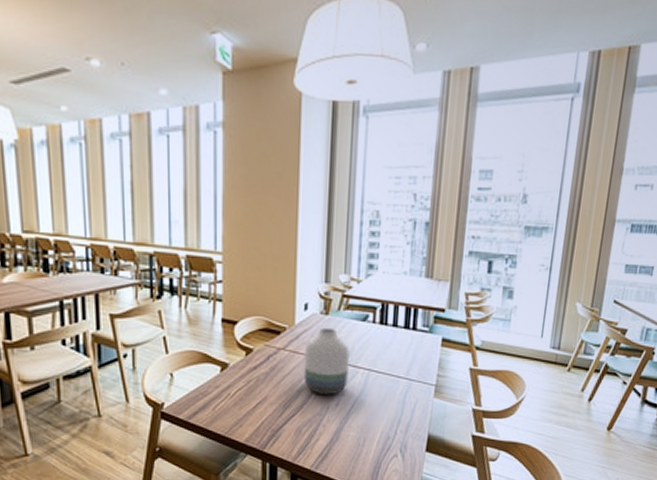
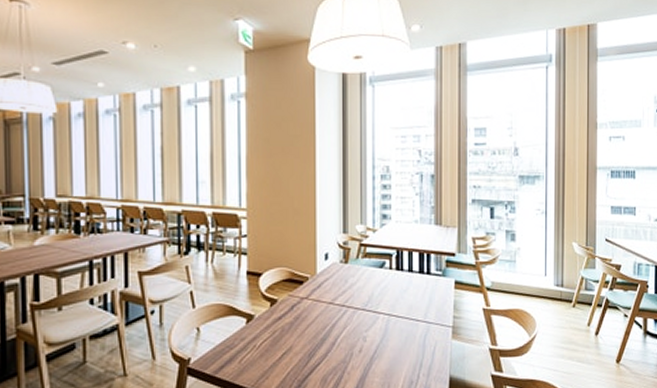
vase: present [303,327,350,395] -> none [327,275,370,342]

